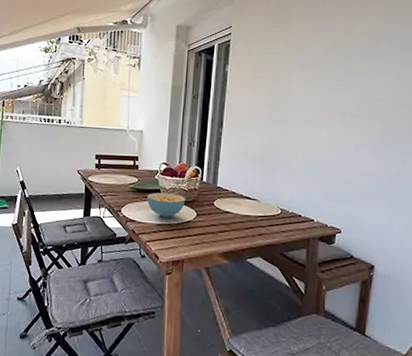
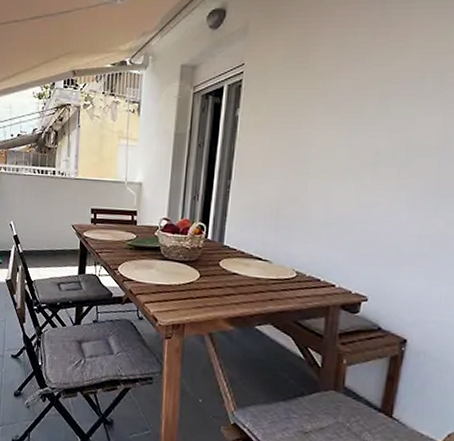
cereal bowl: present [147,192,185,218] -> none [146,250,187,278]

